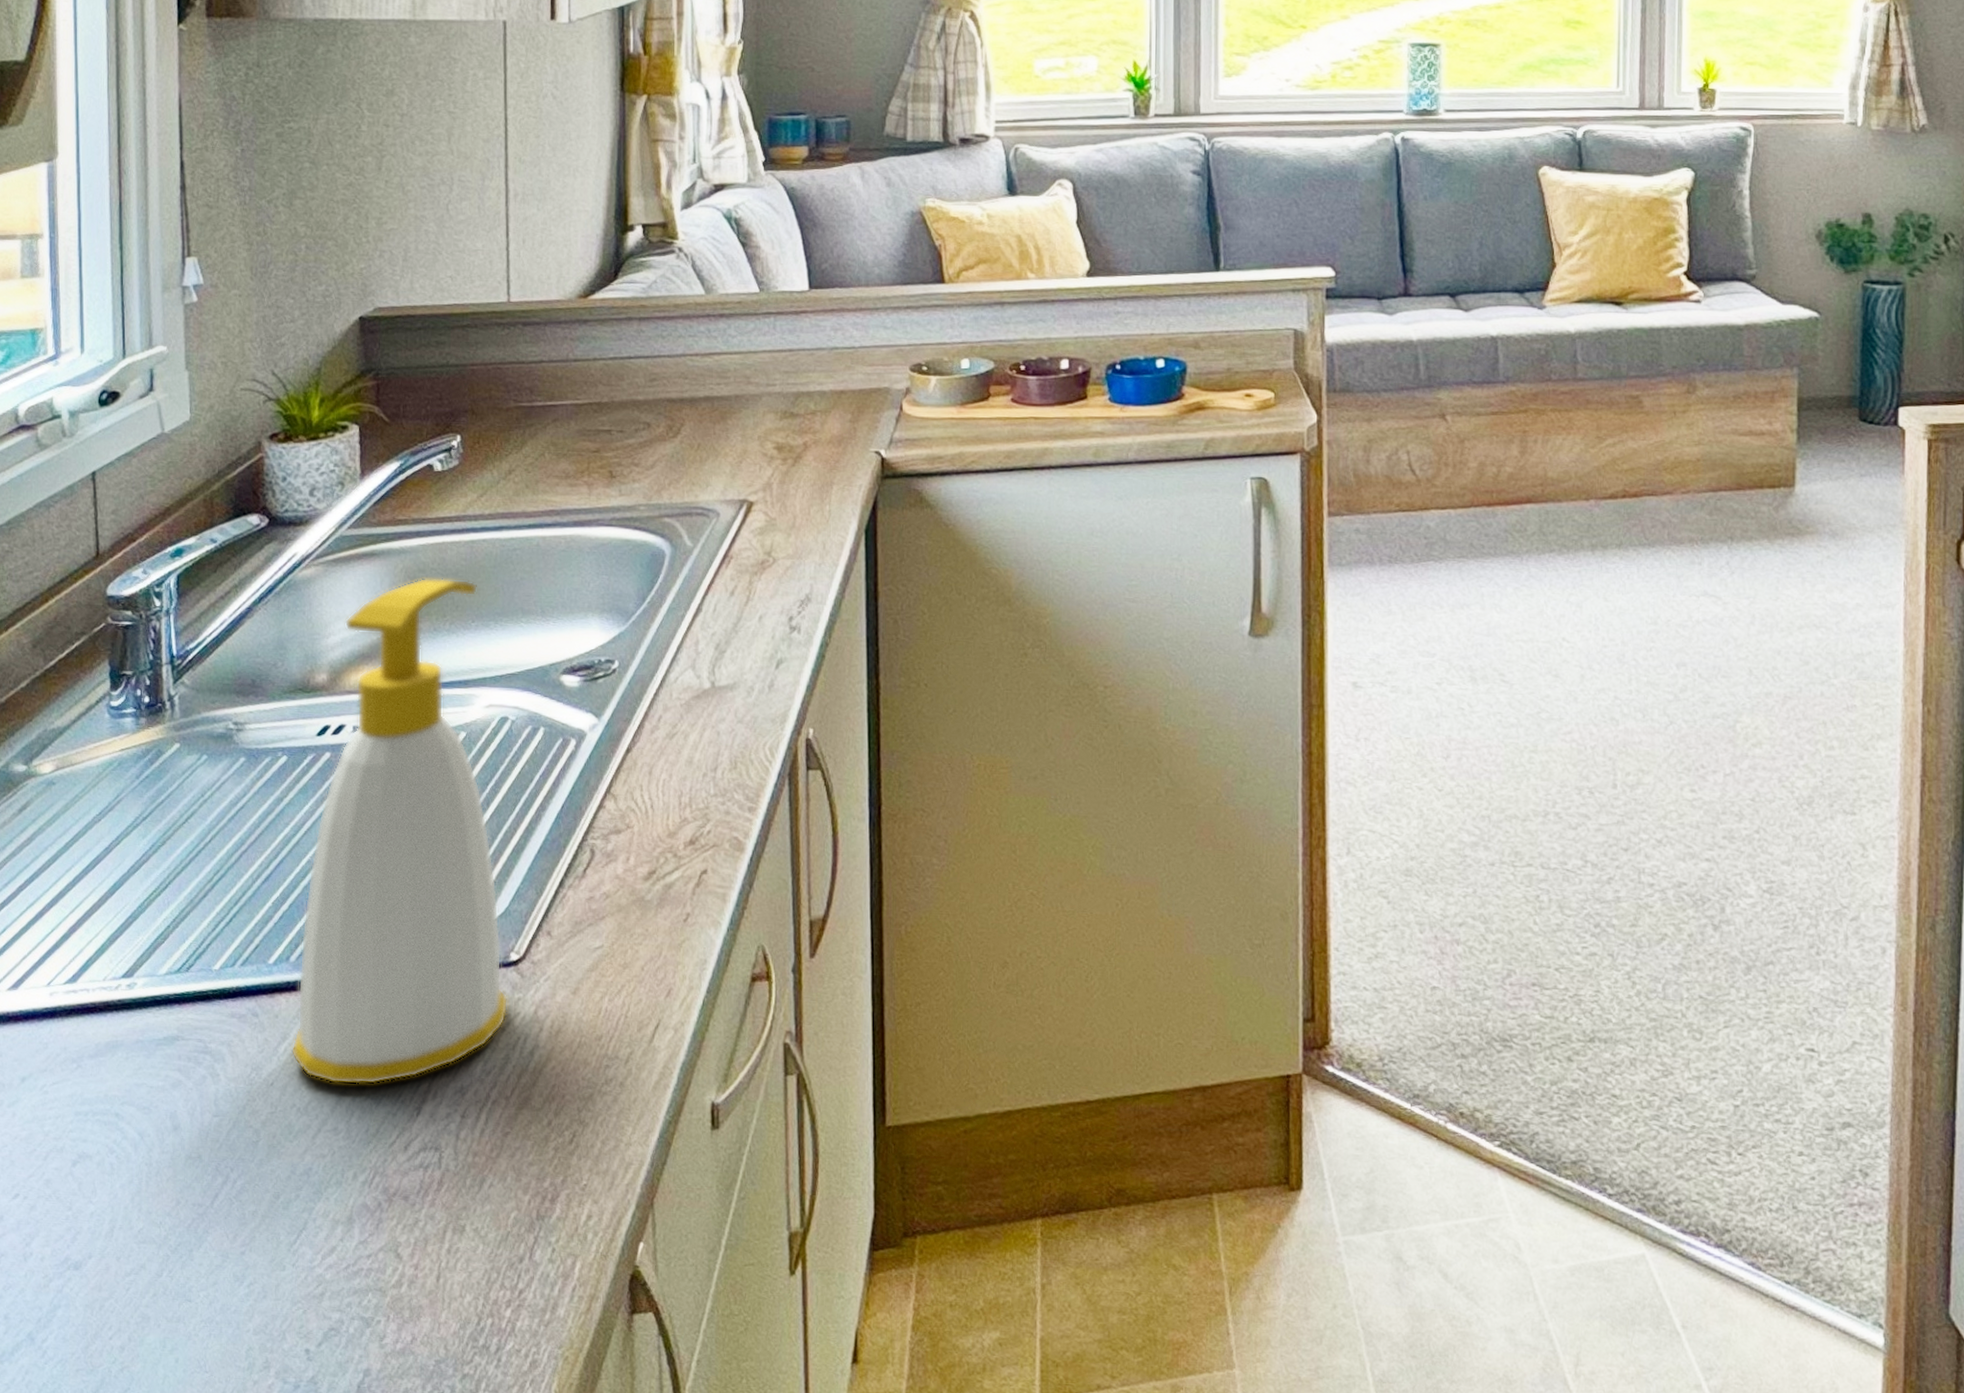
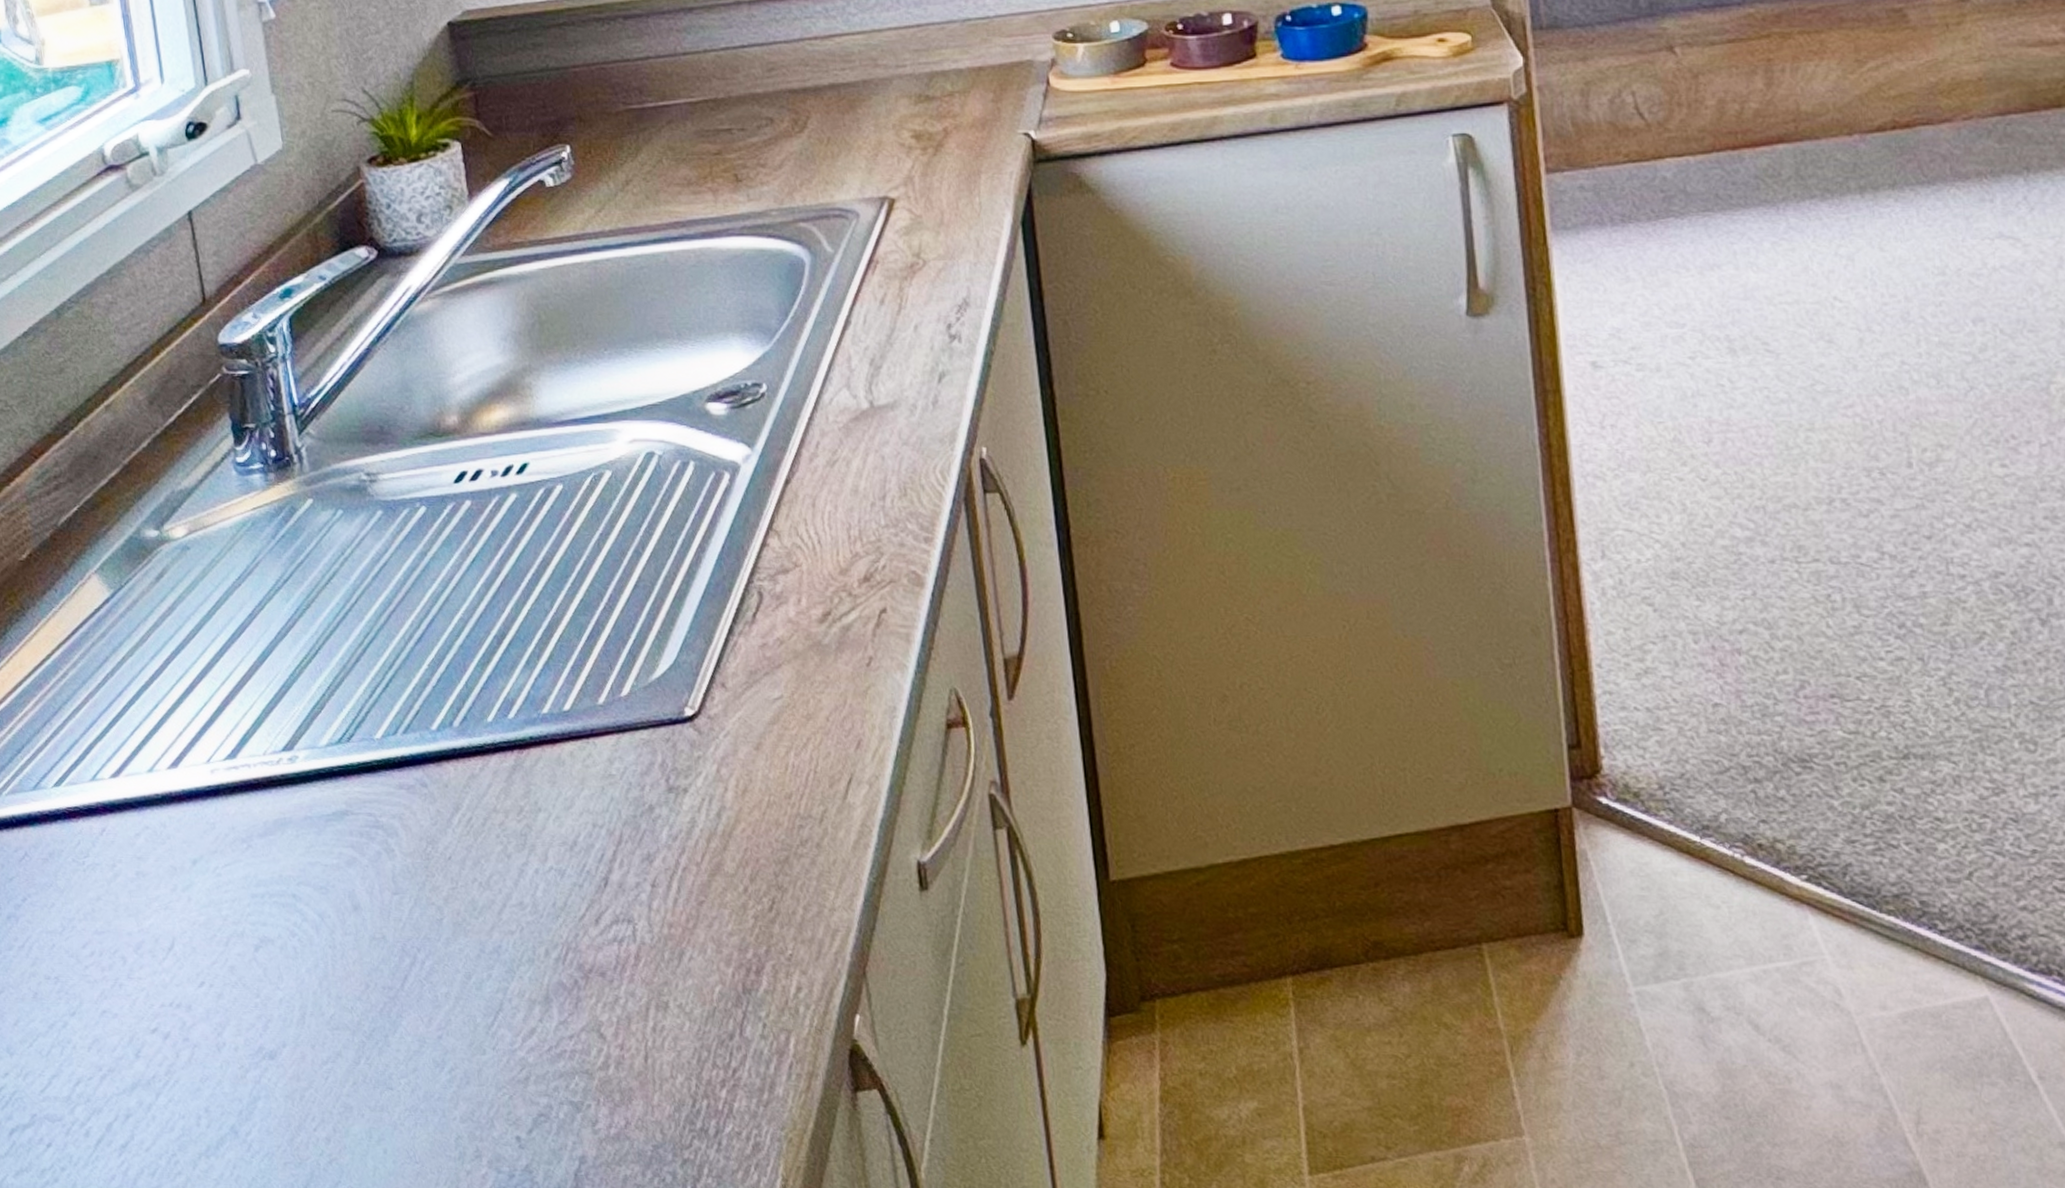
soap bottle: present [290,577,508,1085] -> none [462,304,689,856]

